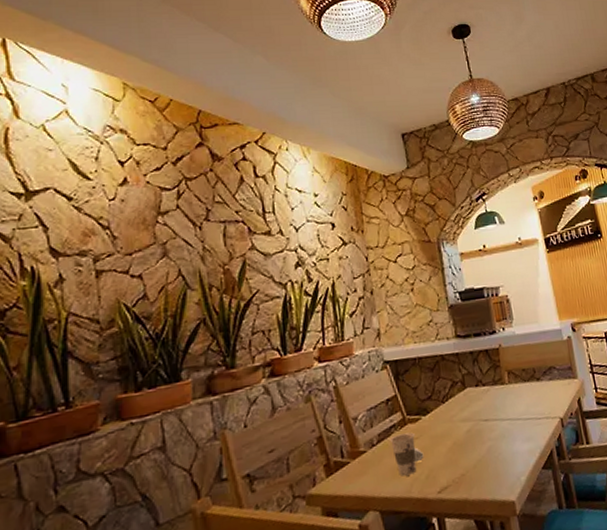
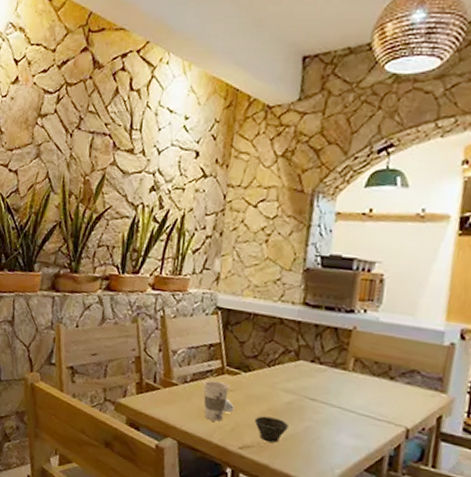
cup: none [445,449,474,477] -> present [255,415,289,443]

